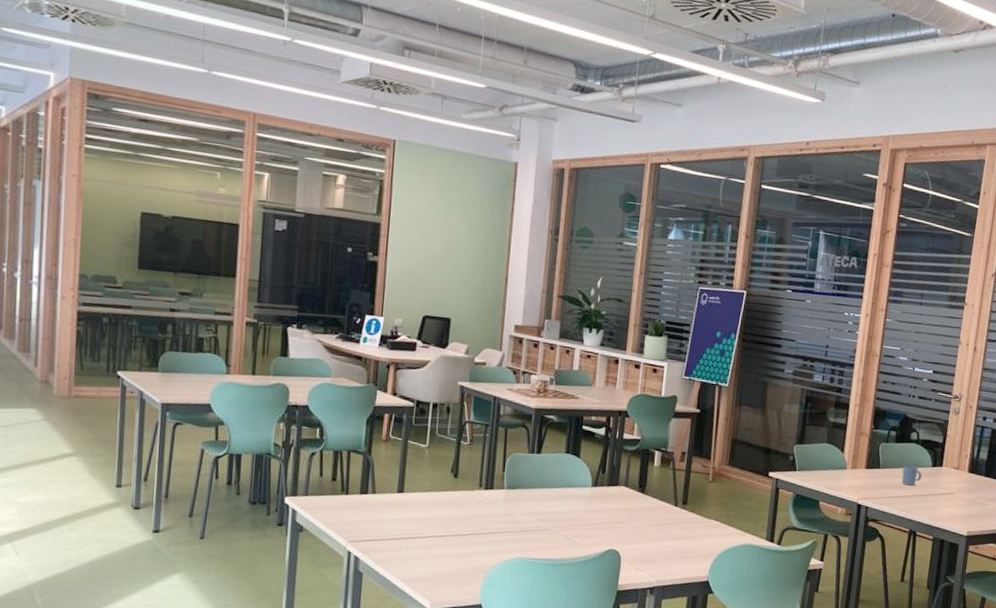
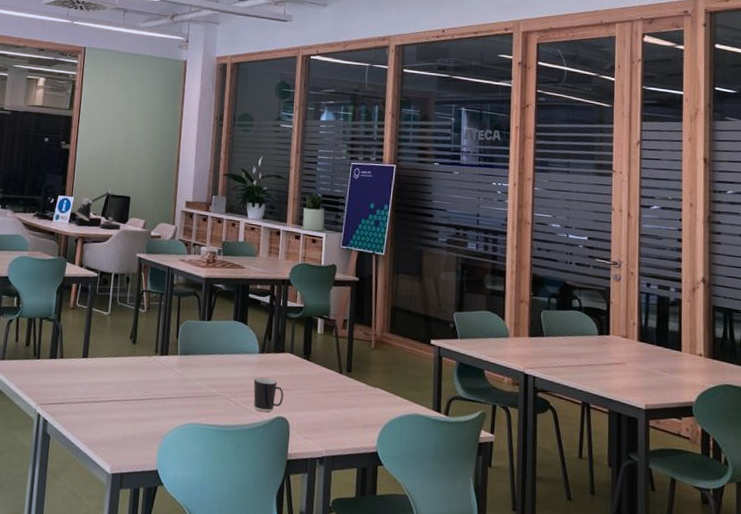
desk lamp: none [386,310,440,355] -> present [75,190,121,230]
mug: none [584,511,616,545] -> present [253,377,284,412]
mug: present [901,465,922,486] -> none [568,333,589,355]

